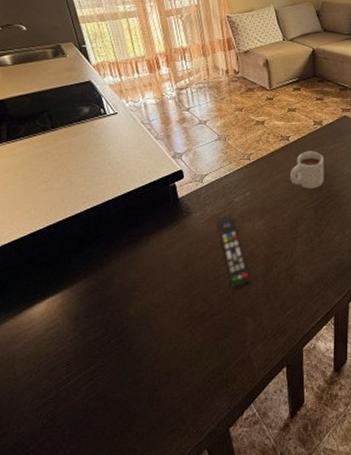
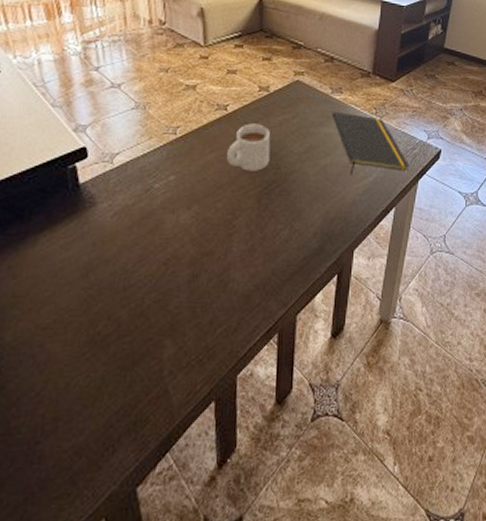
remote control: present [216,215,251,291] -> none [129,205,172,304]

